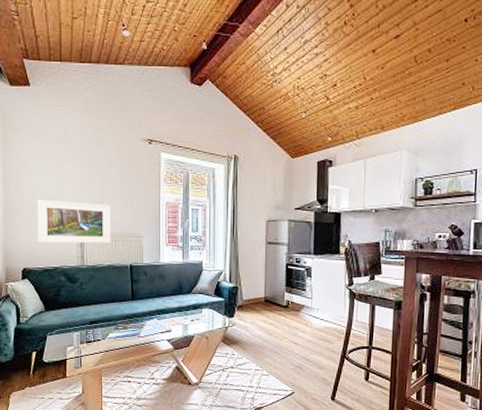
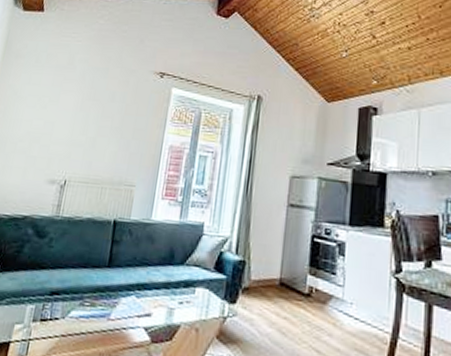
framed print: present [37,199,111,244] -> none [12,132,104,191]

